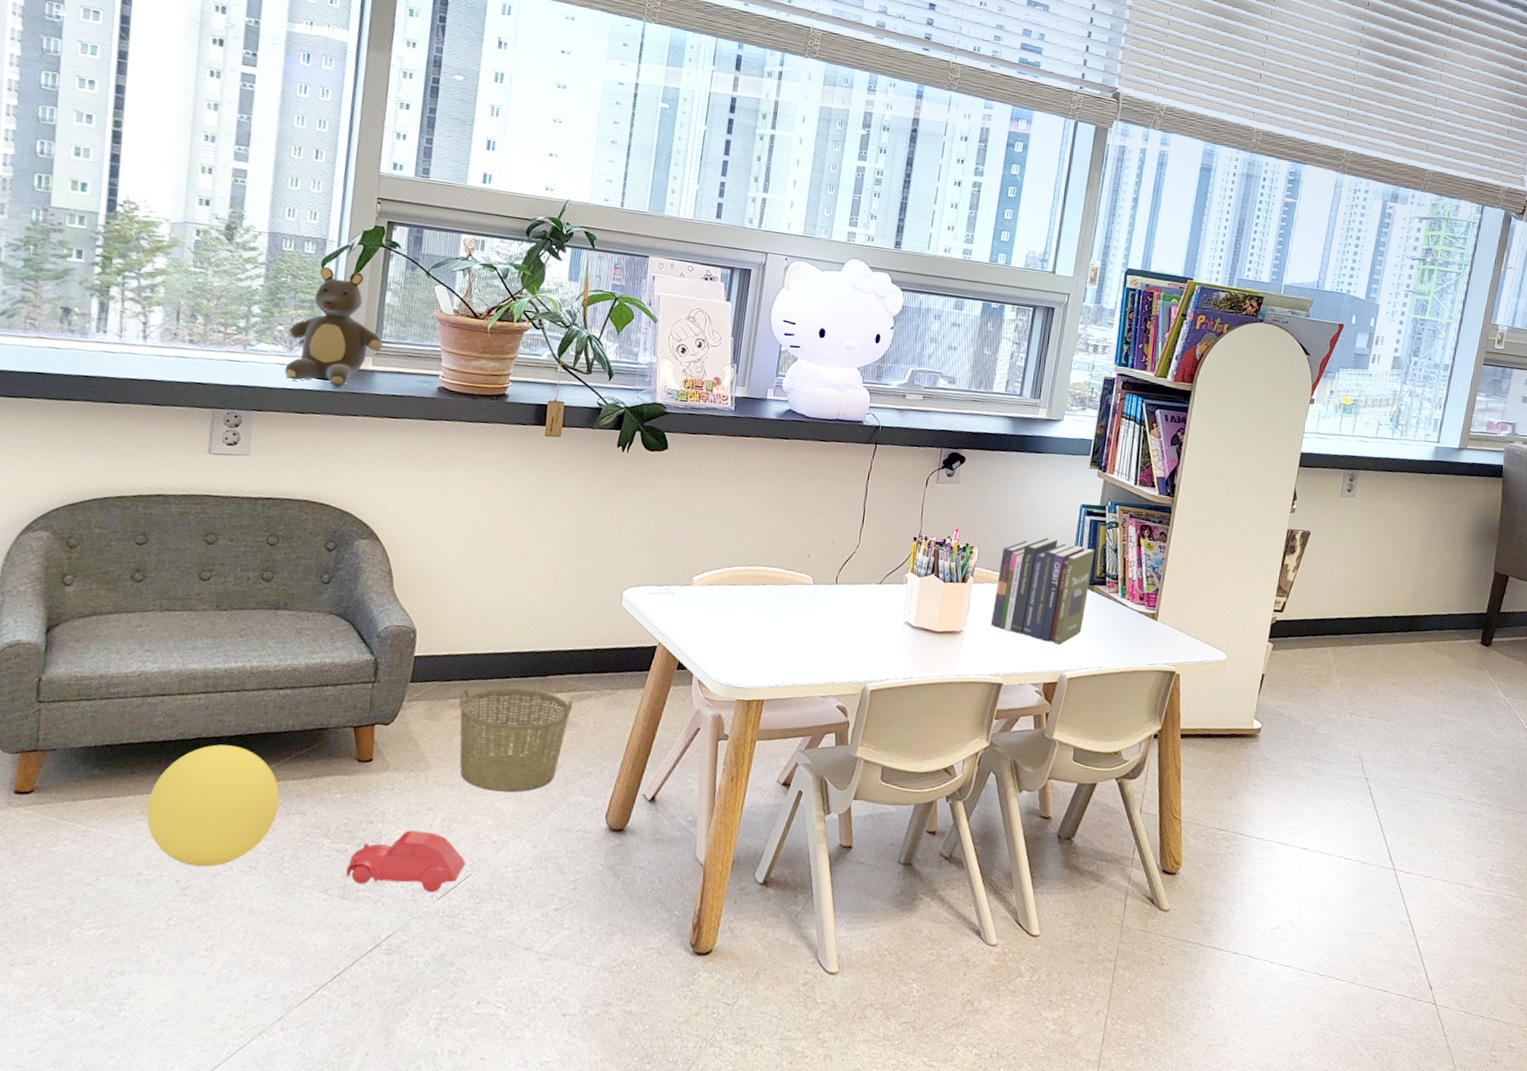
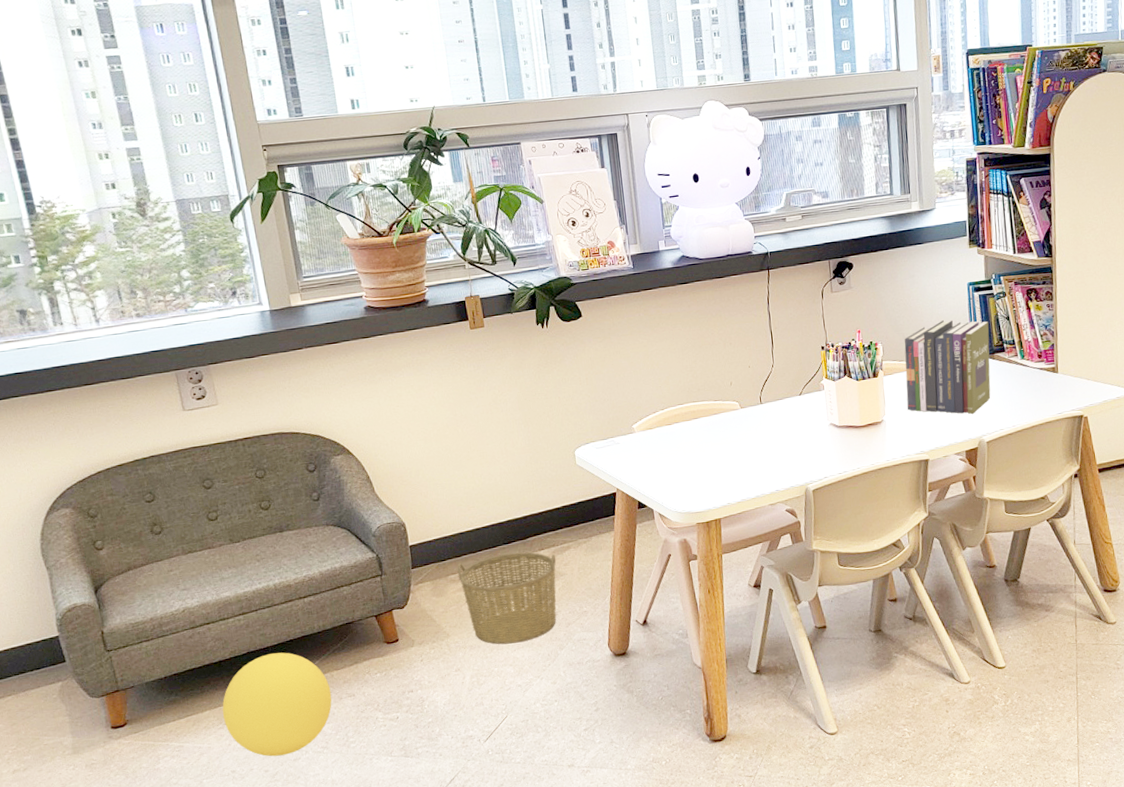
teddy bear: present [284,267,383,387] -> none [219,218,306,330]
toy car: present [345,830,466,893] -> none [401,688,501,743]

